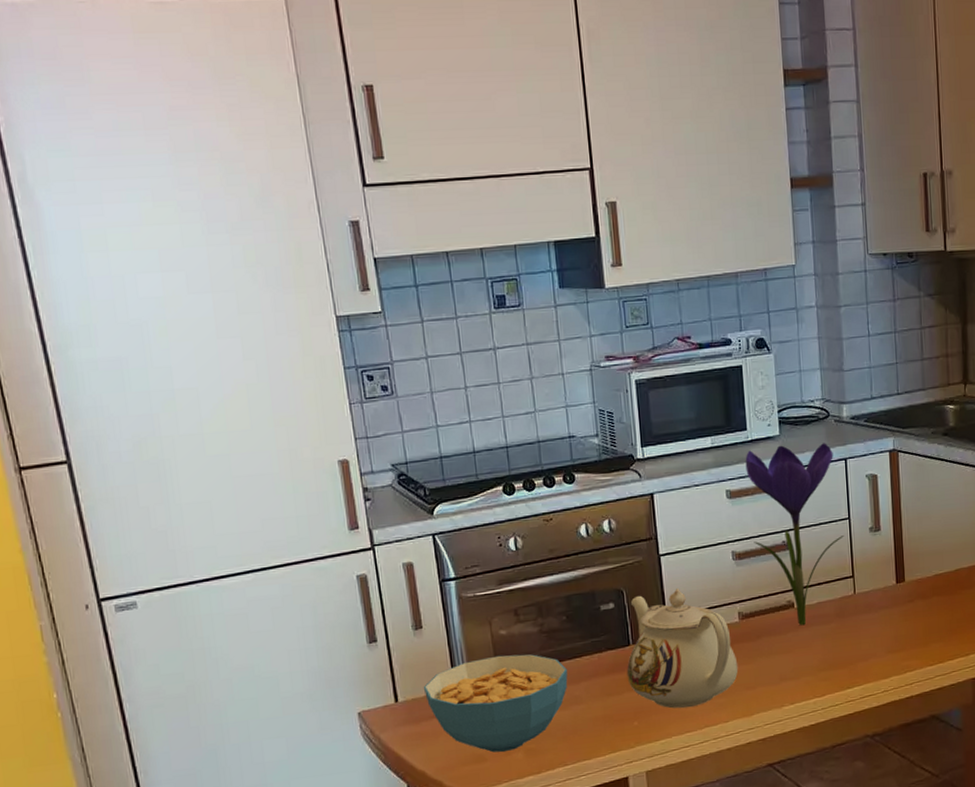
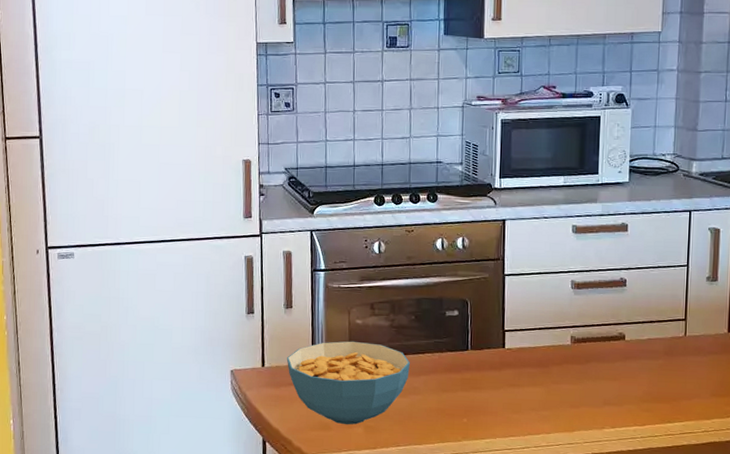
teapot: present [626,588,739,709] -> none [462,307,565,415]
flower: present [745,443,845,626] -> none [593,191,681,358]

